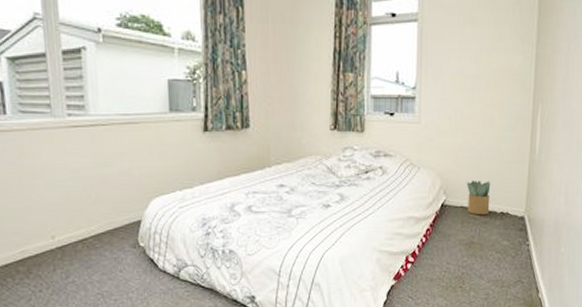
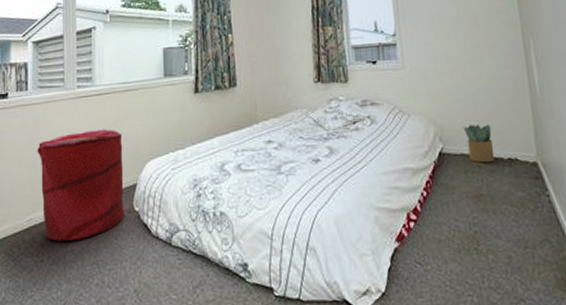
laundry hamper: none [24,163,129,273] -> present [37,129,125,241]

